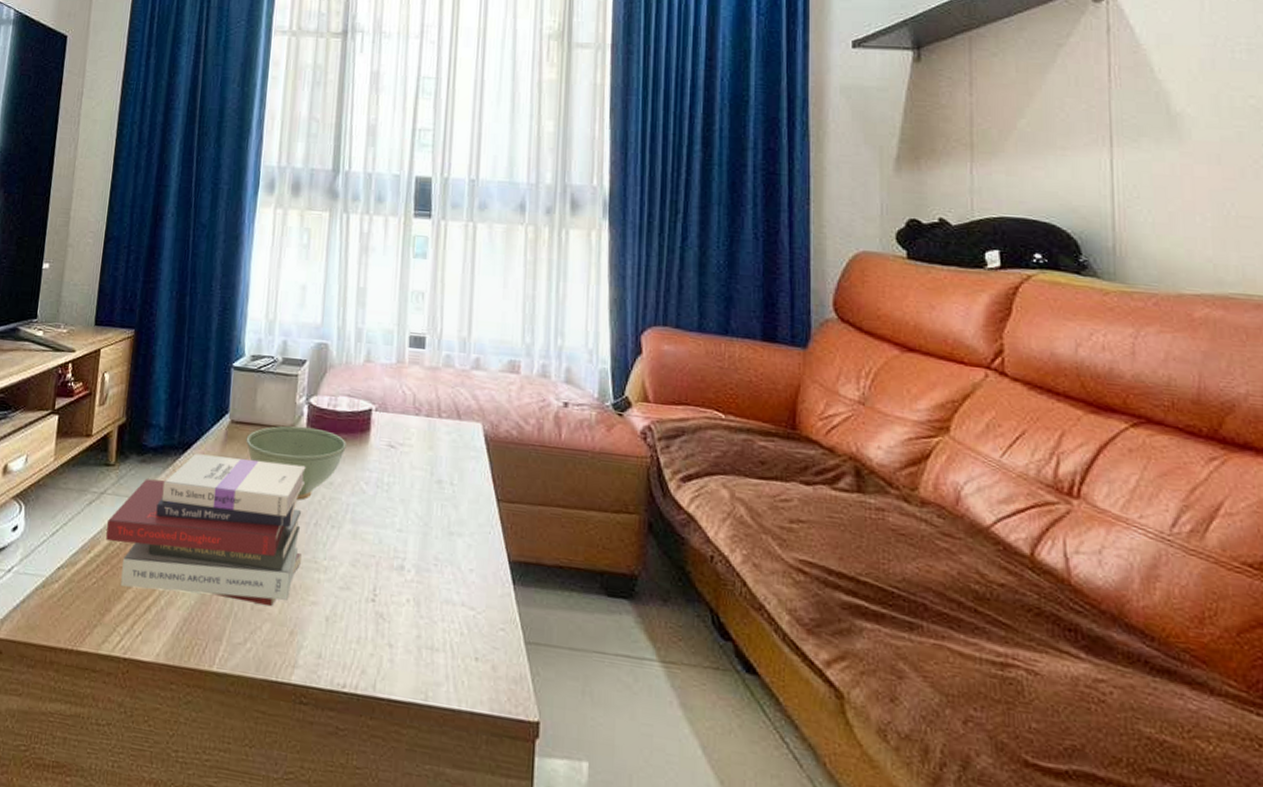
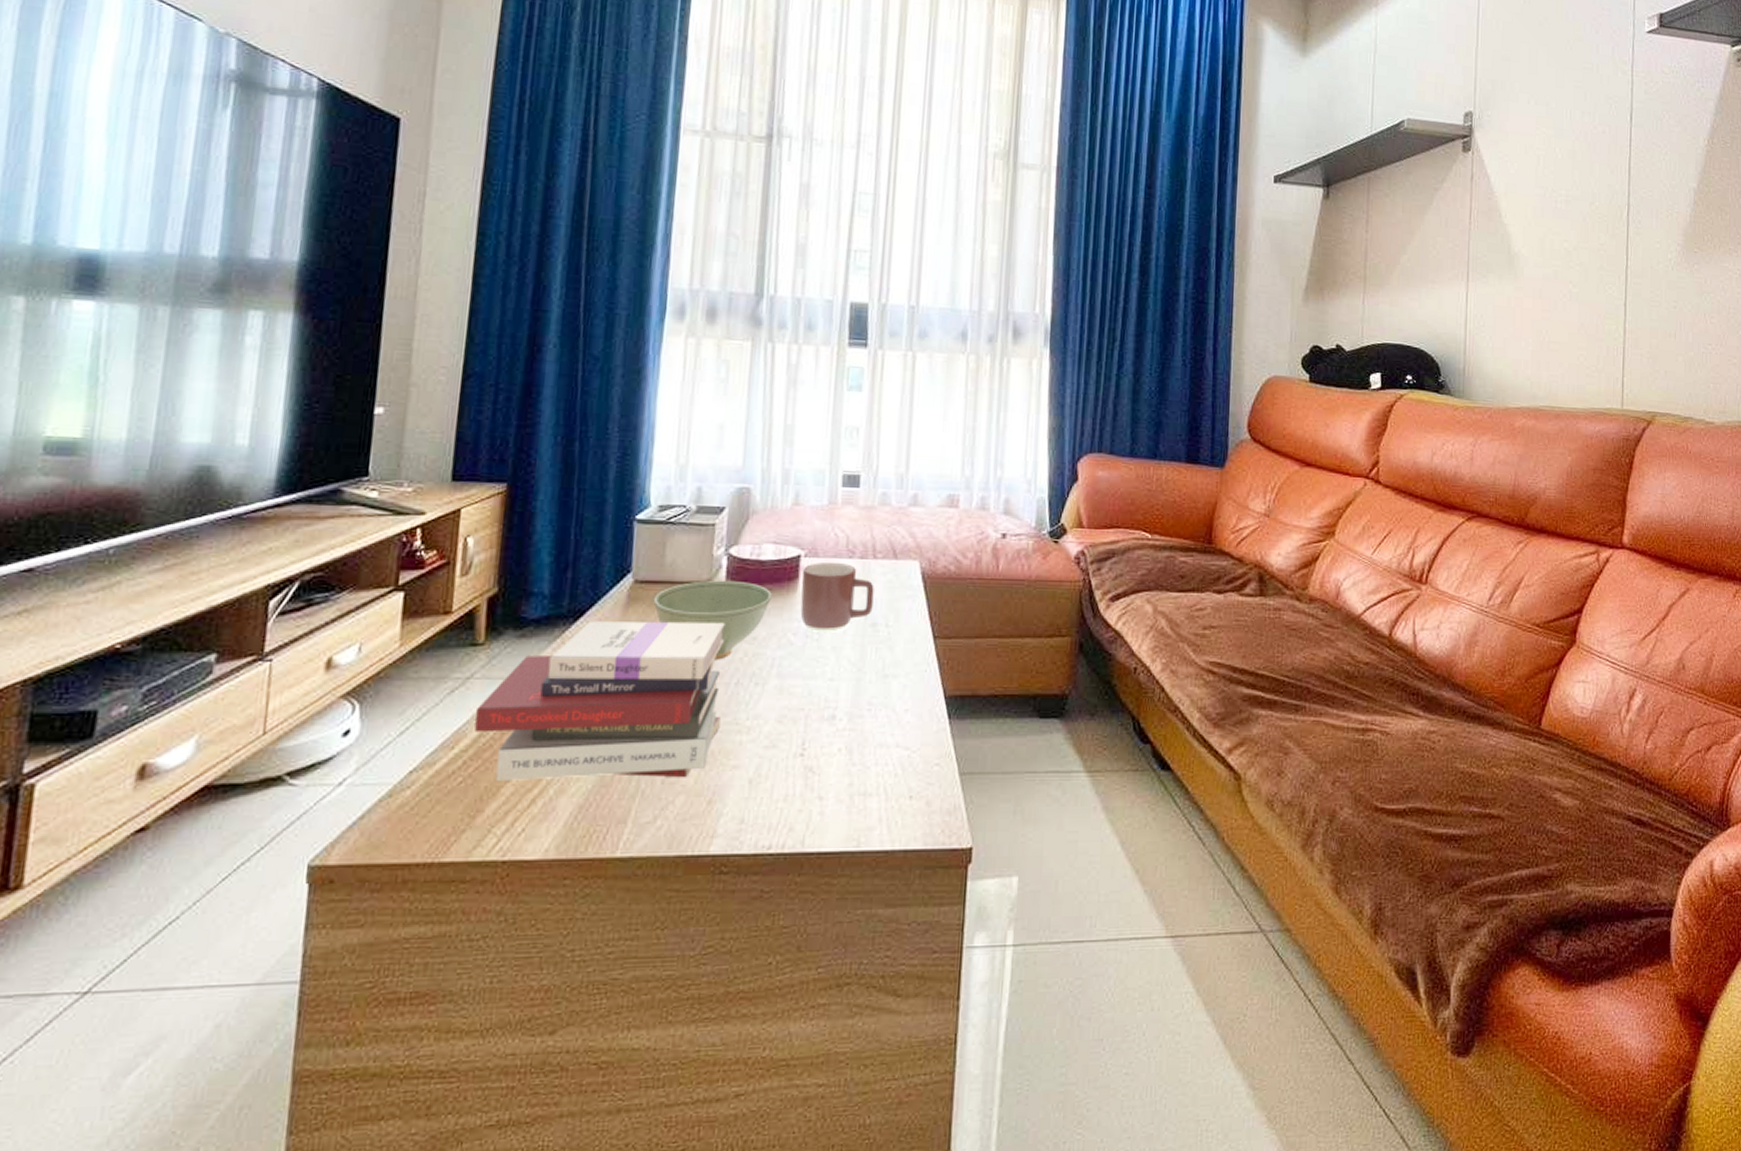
mug: none [371,417,439,485] -> present [800,561,874,632]

